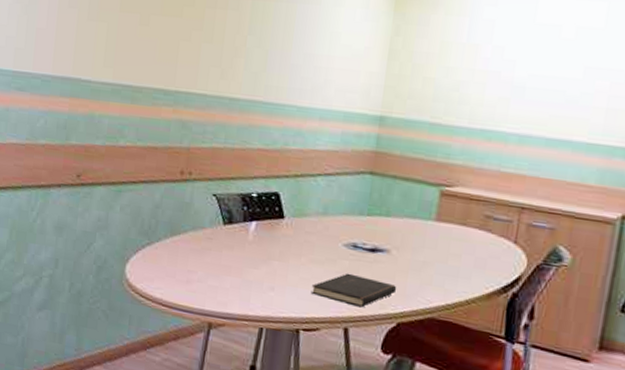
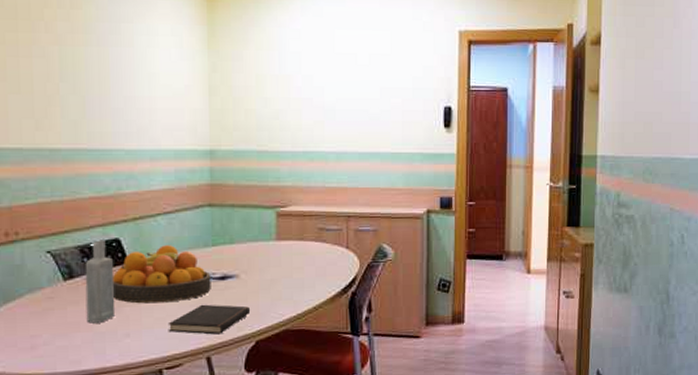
bottle: none [237,191,271,272] -> present [85,240,116,324]
fruit bowl: none [265,206,362,266] -> present [113,245,211,304]

